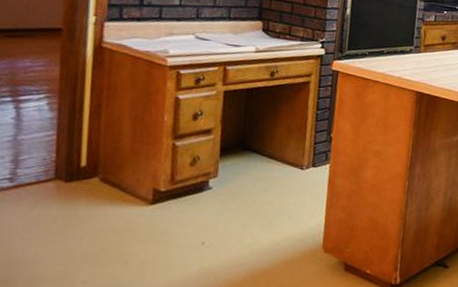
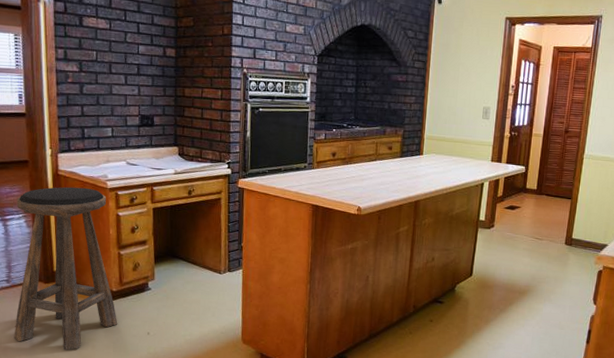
stool: none [10,62,164,269] -> present [14,187,118,350]

